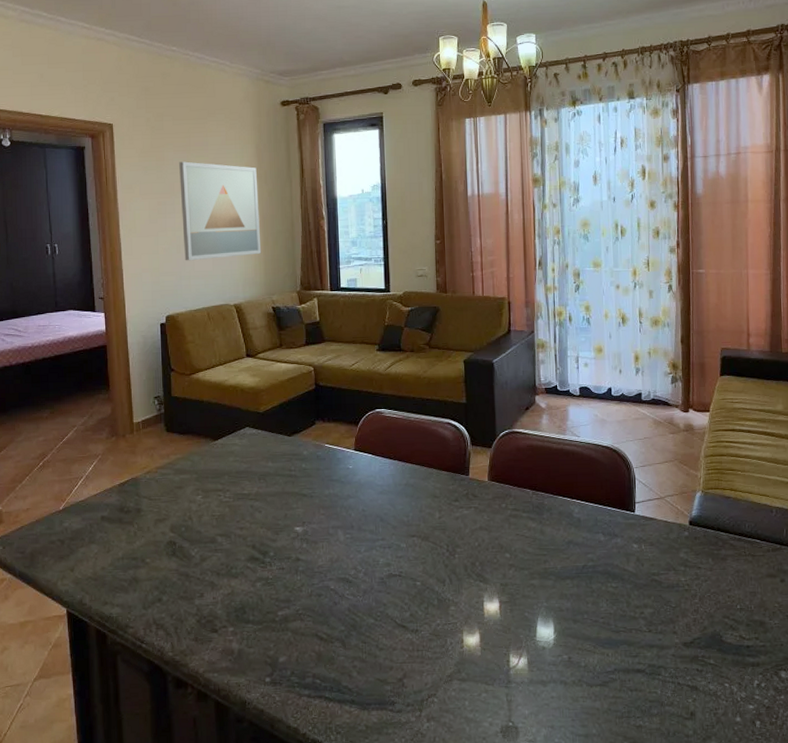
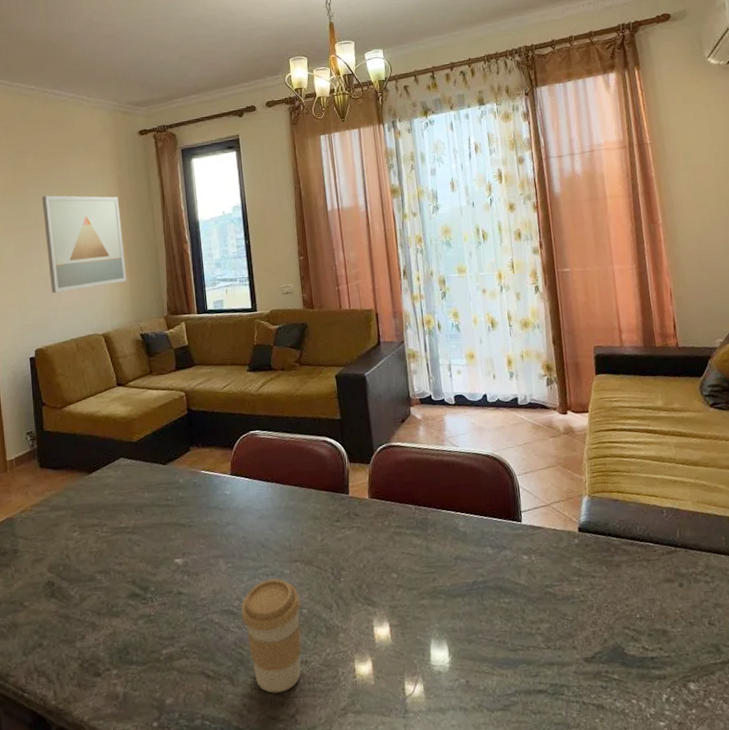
coffee cup: none [357,550,415,658] -> present [241,578,302,693]

